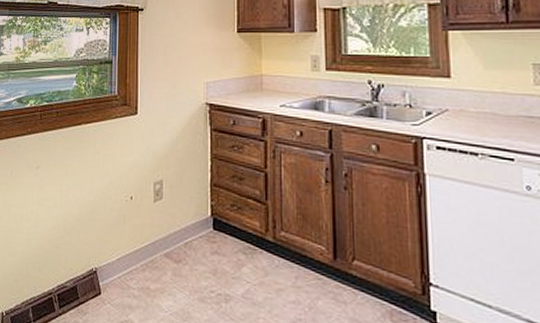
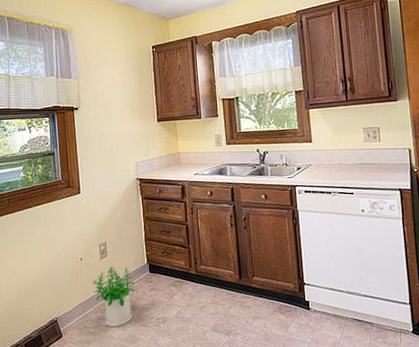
potted plant: none [142,214,193,295] -> present [93,267,135,327]

